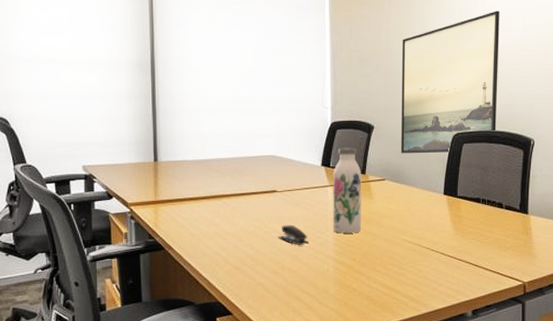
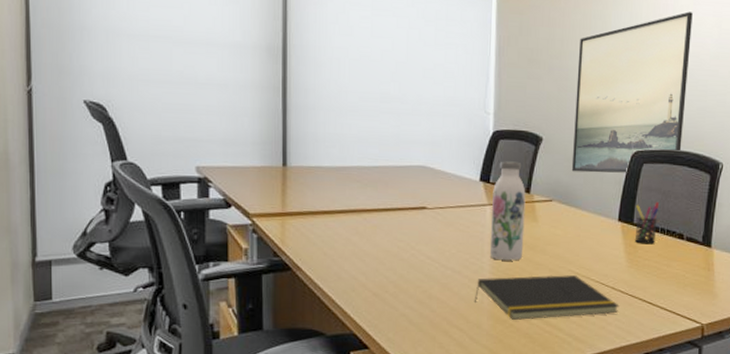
stapler: present [277,224,309,245] -> none [425,247,462,272]
notepad: none [321,244,449,285] -> present [474,275,620,320]
pen holder: none [458,176,480,213] -> present [634,201,660,243]

